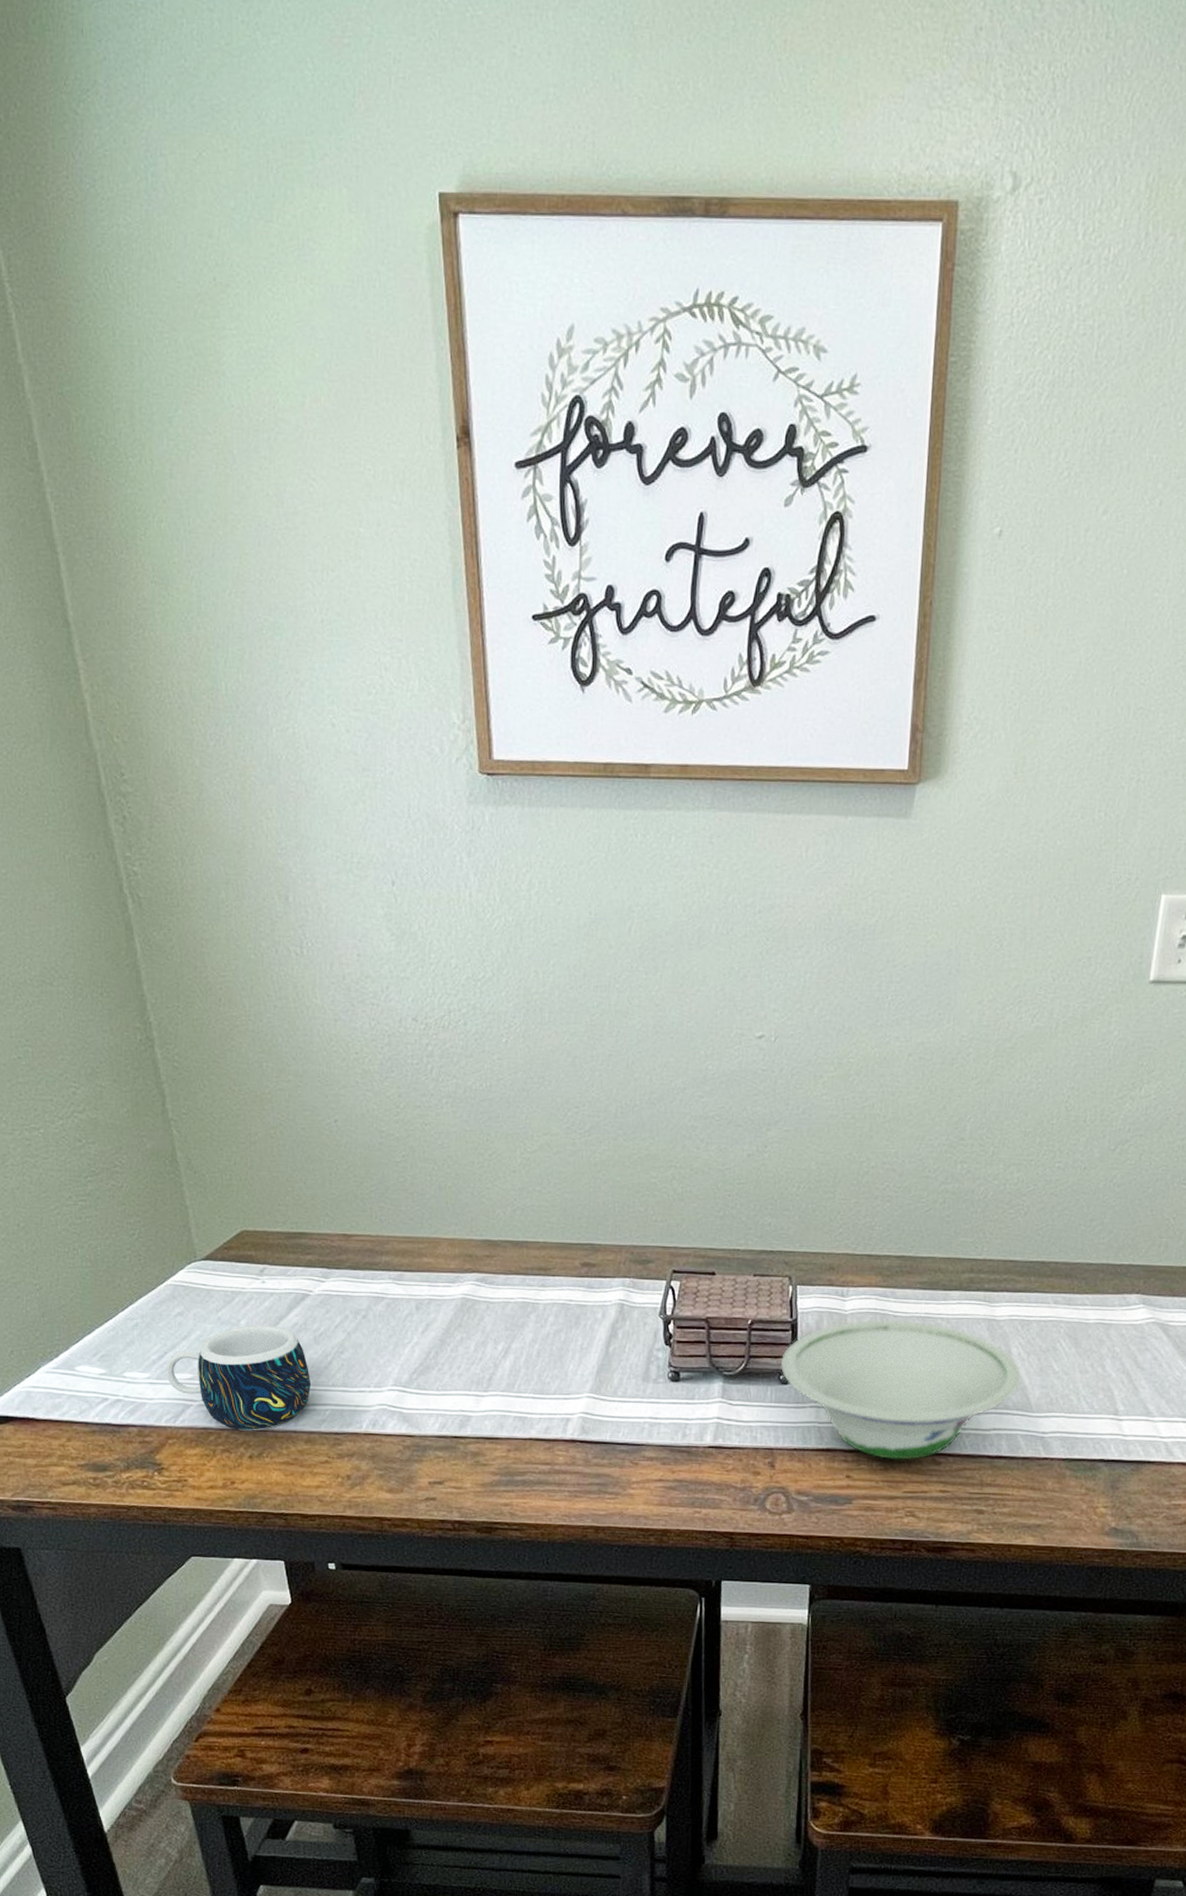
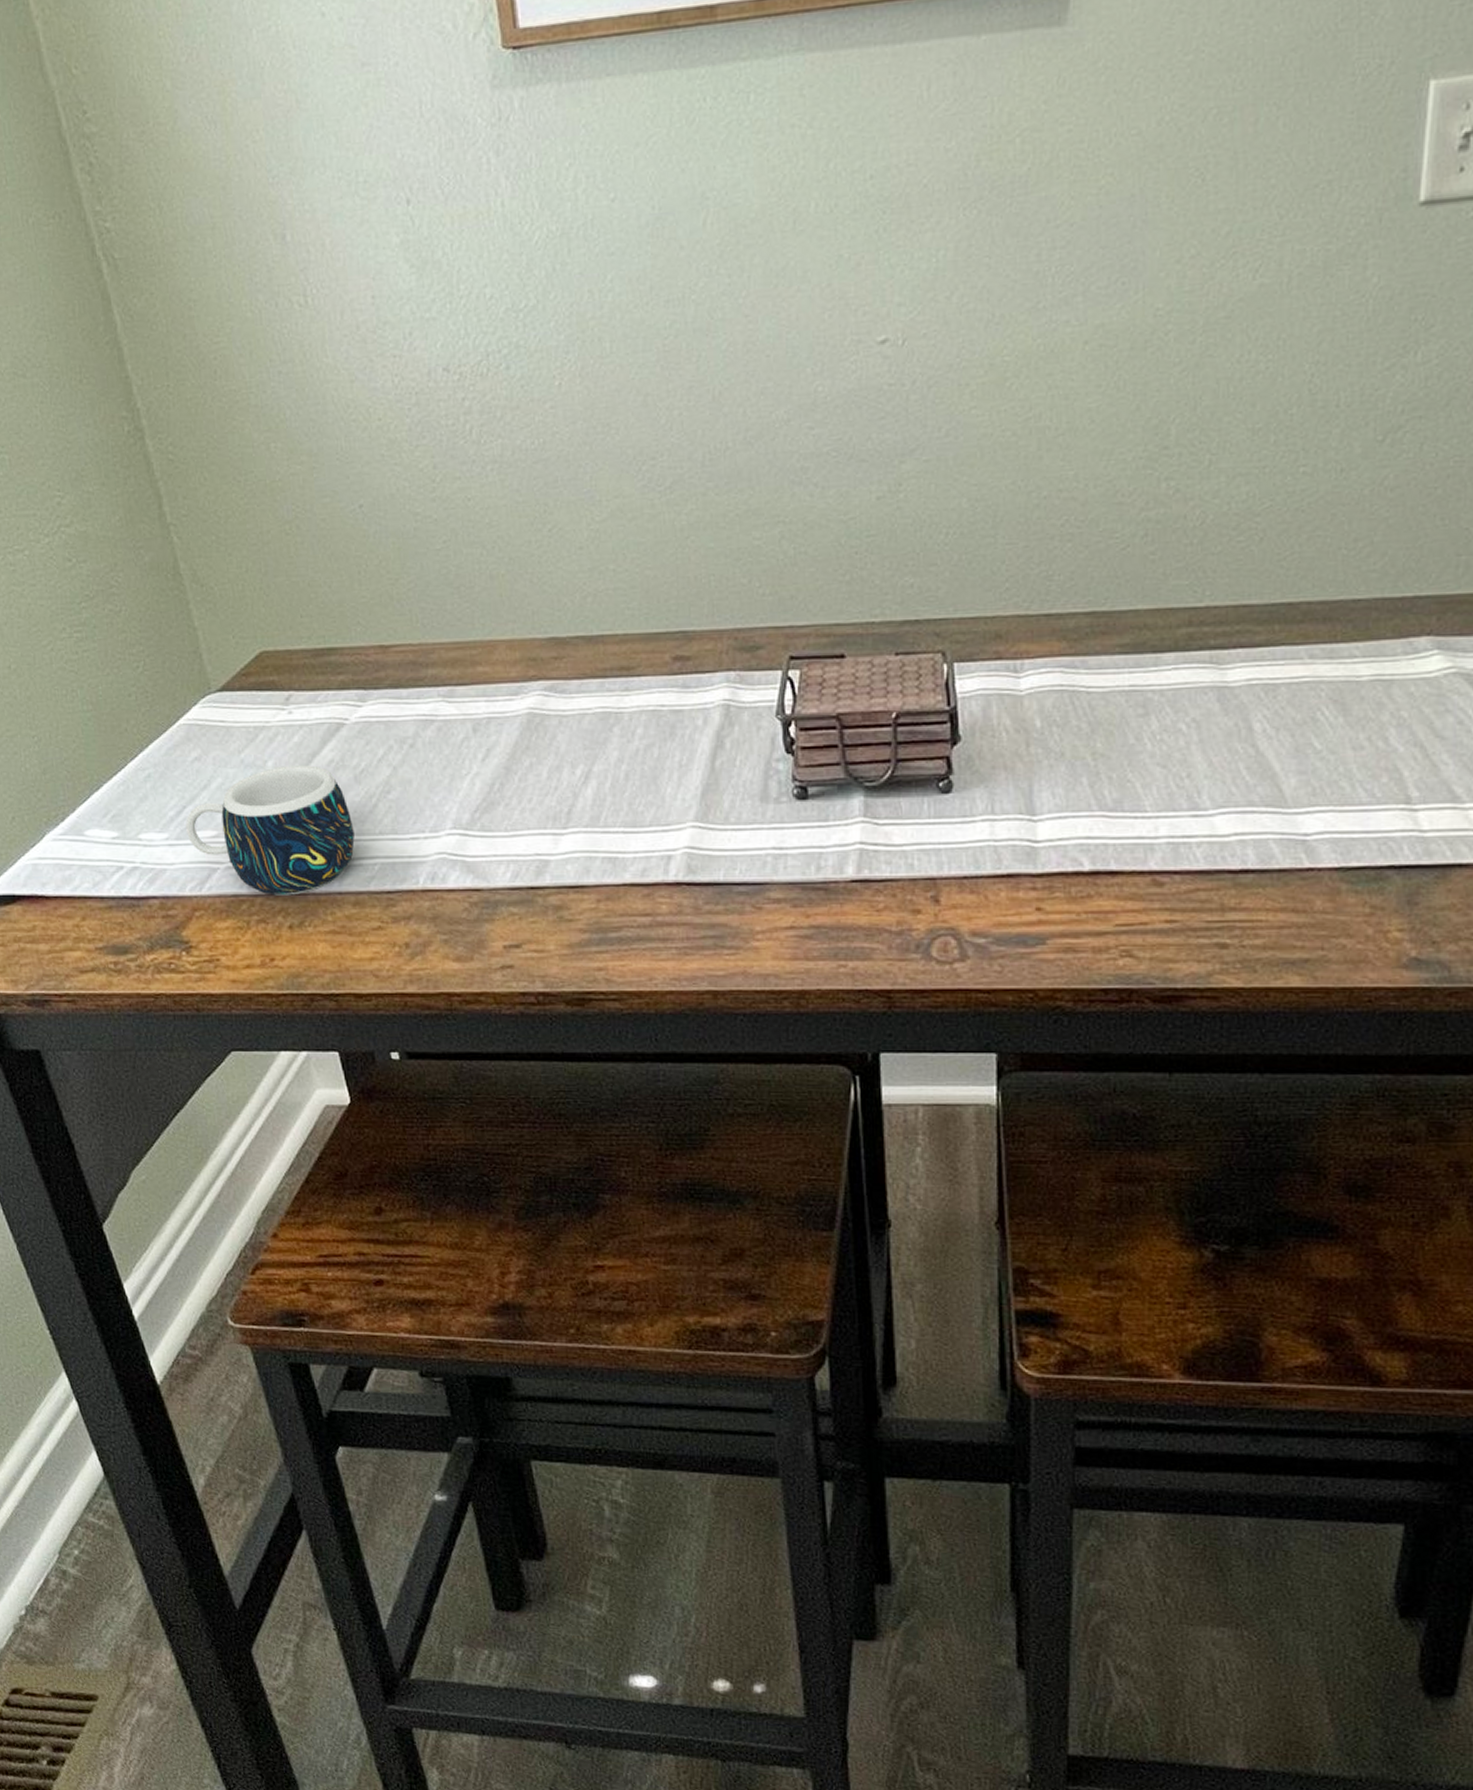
bowl: present [781,1320,1022,1460] -> none [939,697,1270,883]

